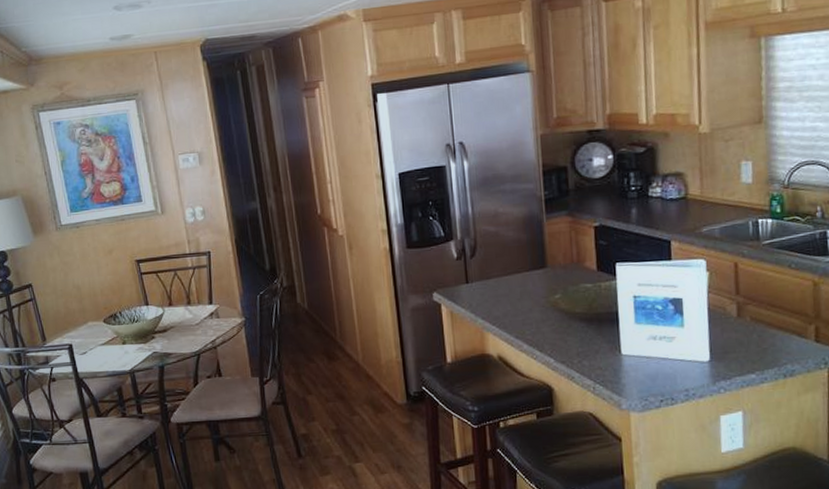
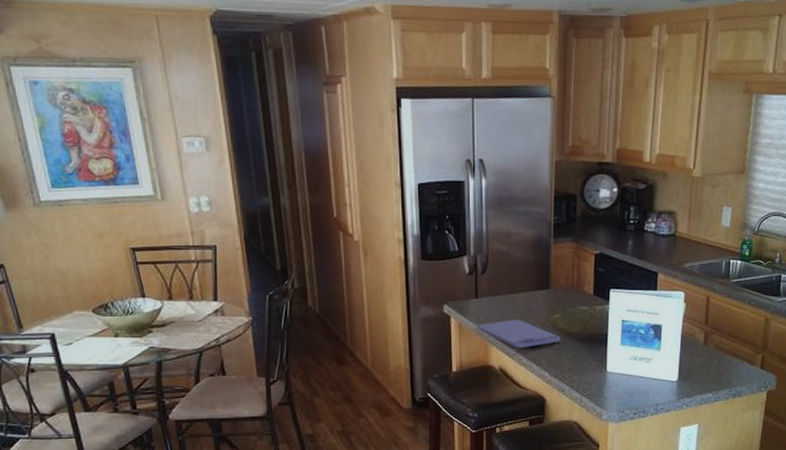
cutting board: none [470,303,564,333] -> present [477,319,561,348]

